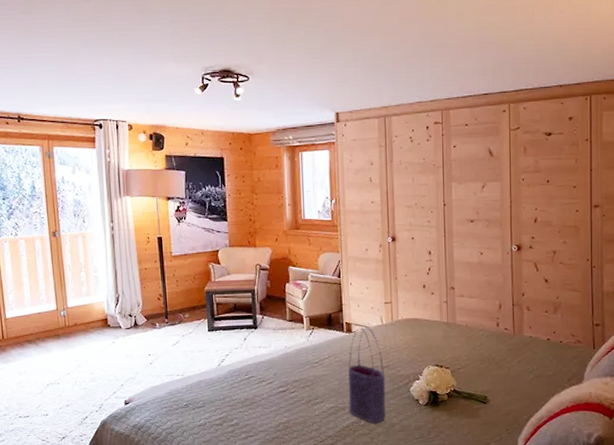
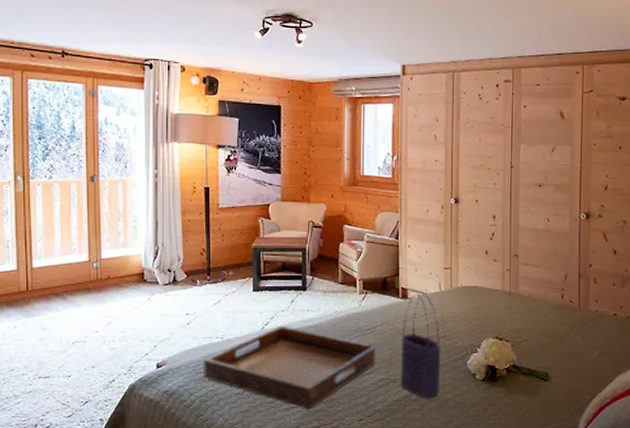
serving tray: none [166,362,325,436] -> present [202,326,376,408]

